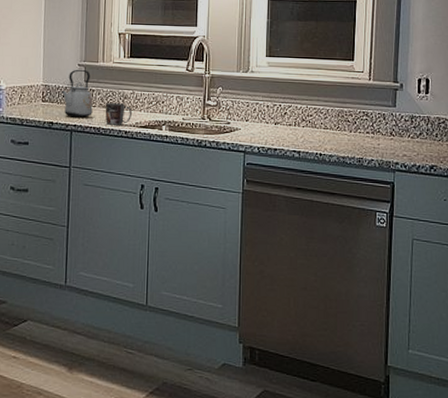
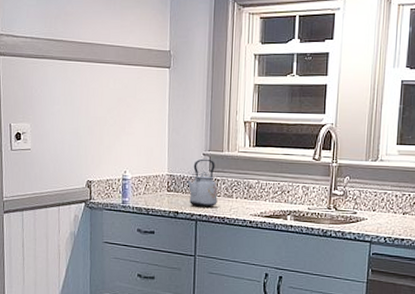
mug: present [105,103,132,125] -> none [229,192,257,215]

